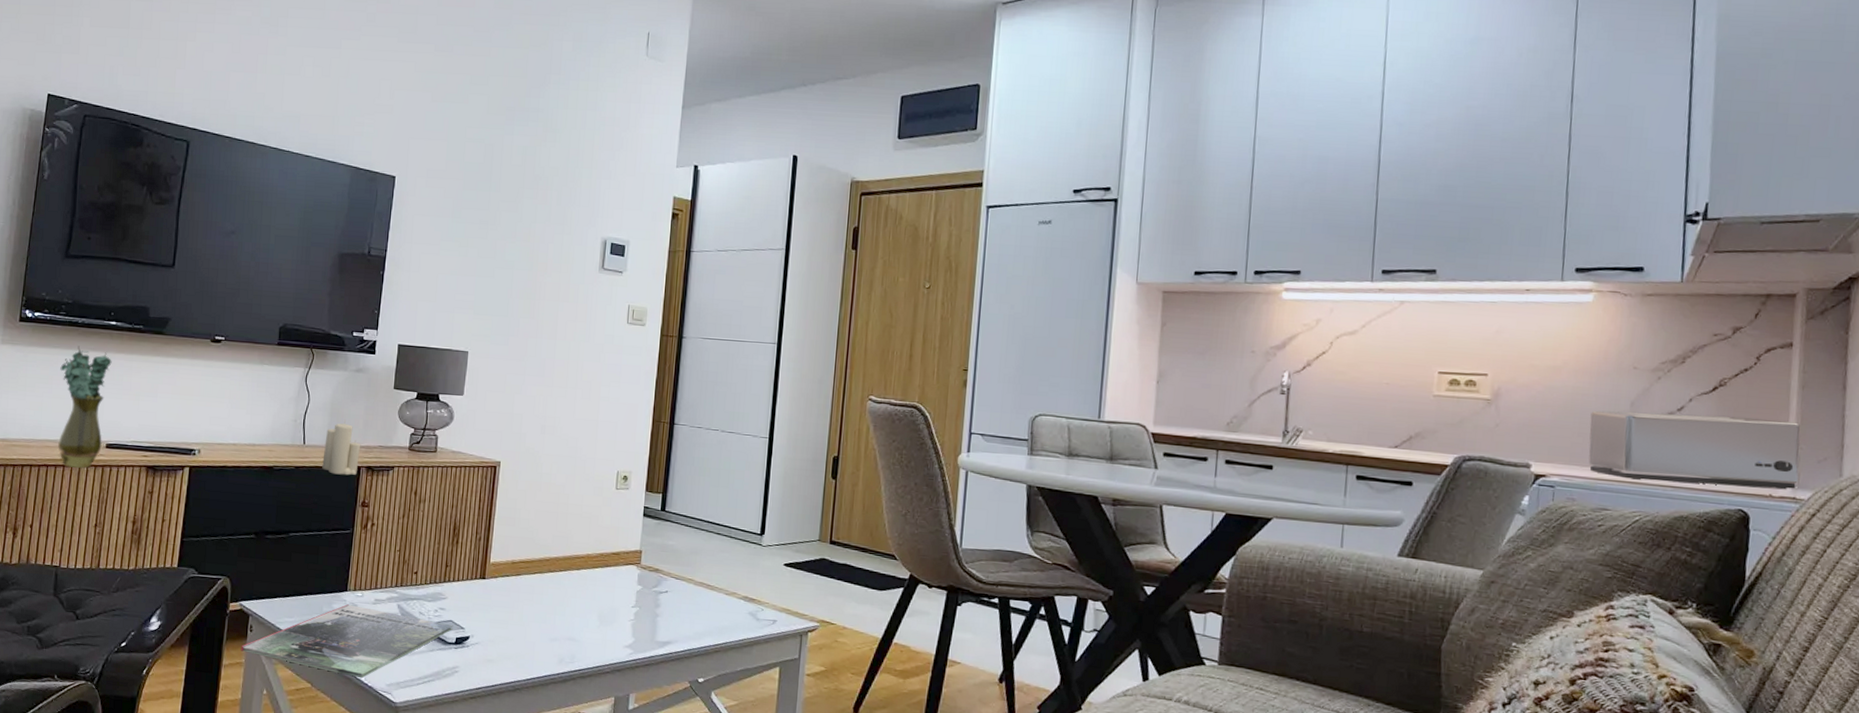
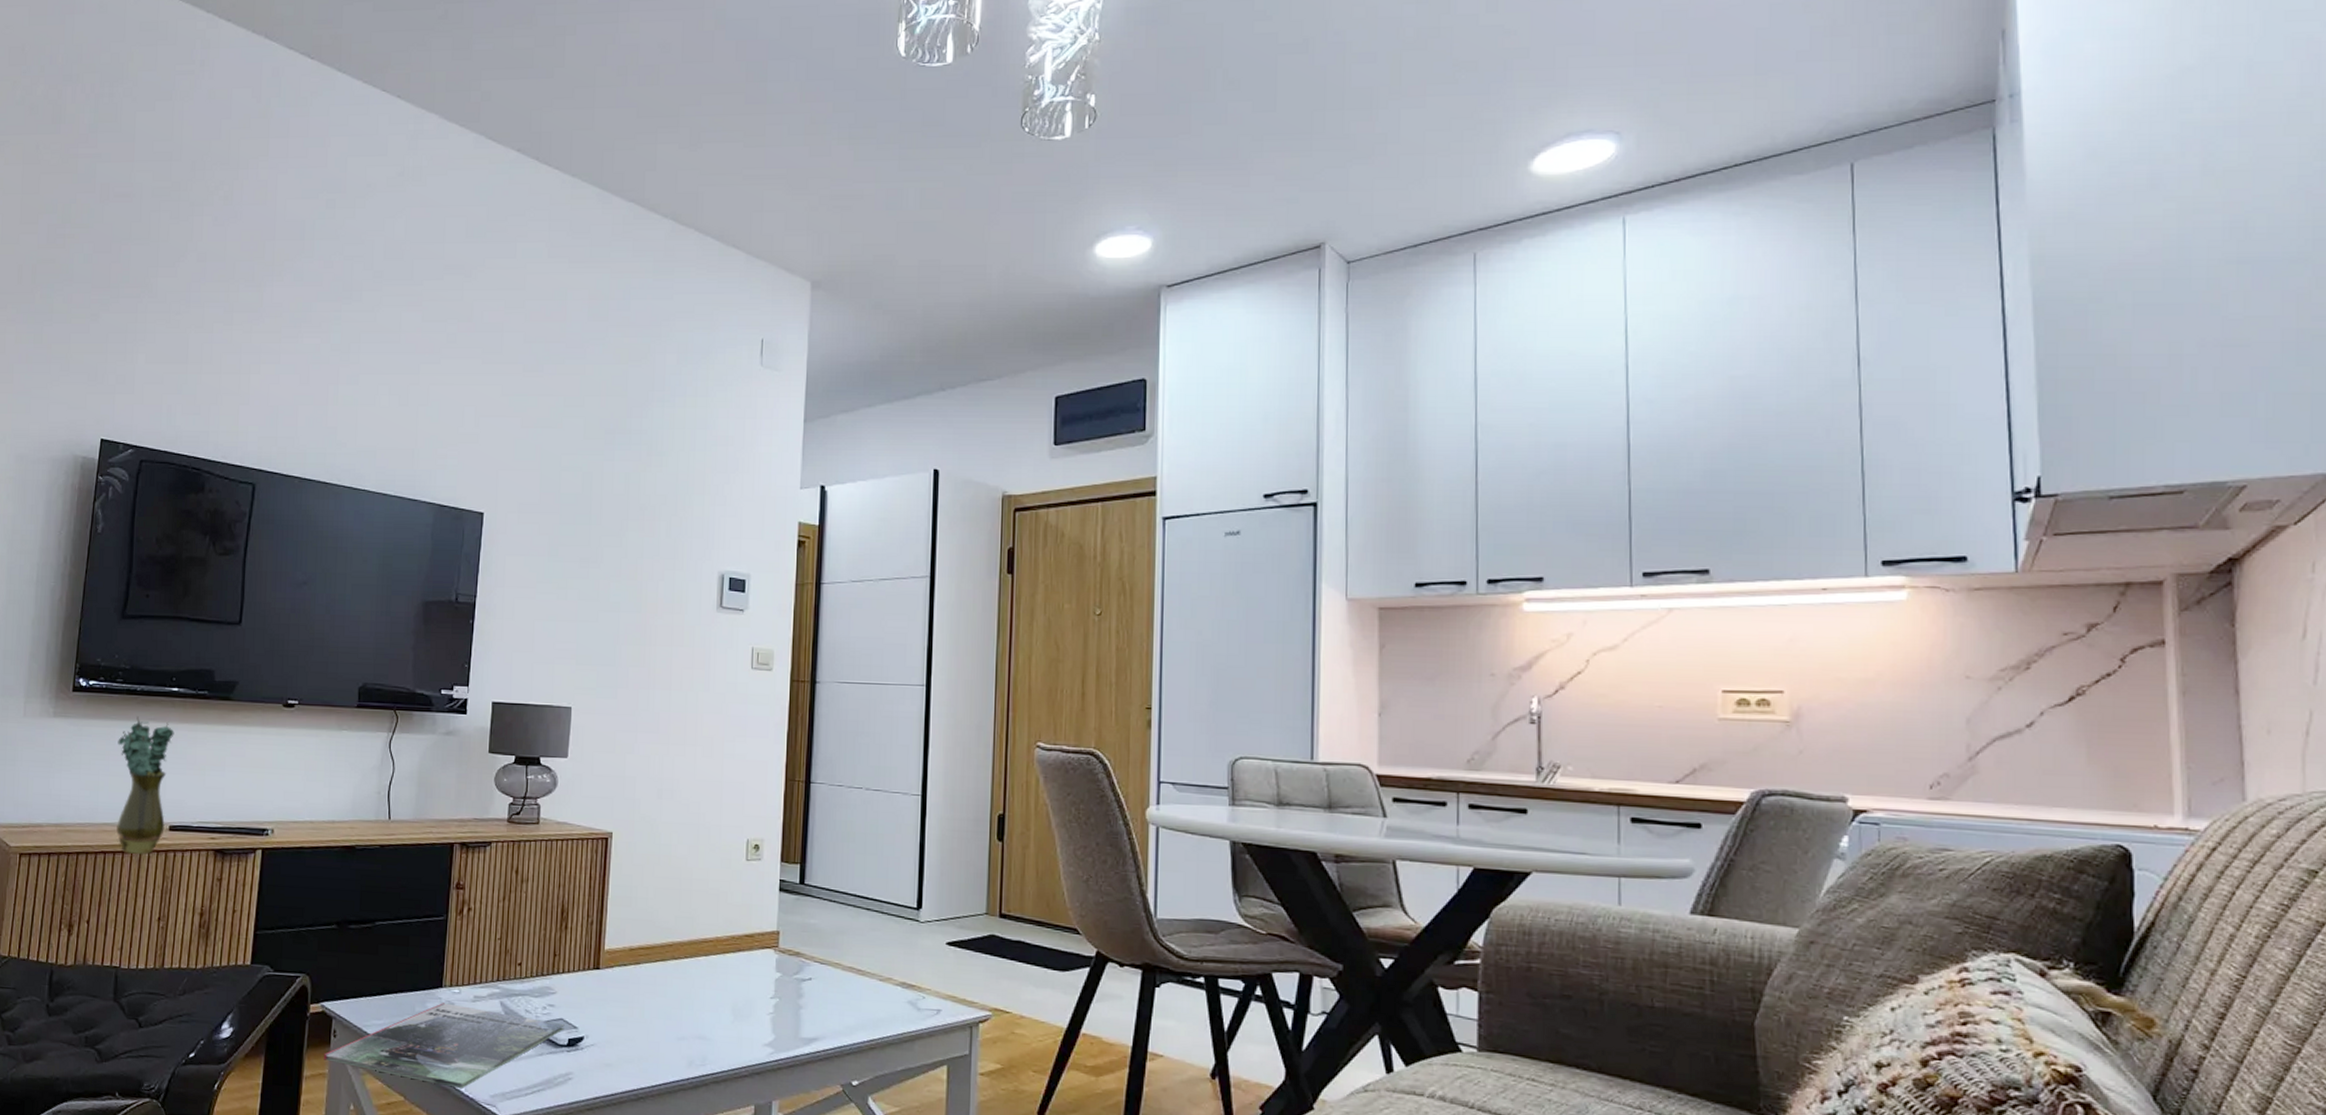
candle: present [322,419,361,476] -> none [410,789,454,854]
toaster: present [1588,410,1801,490] -> none [1917,730,2189,819]

